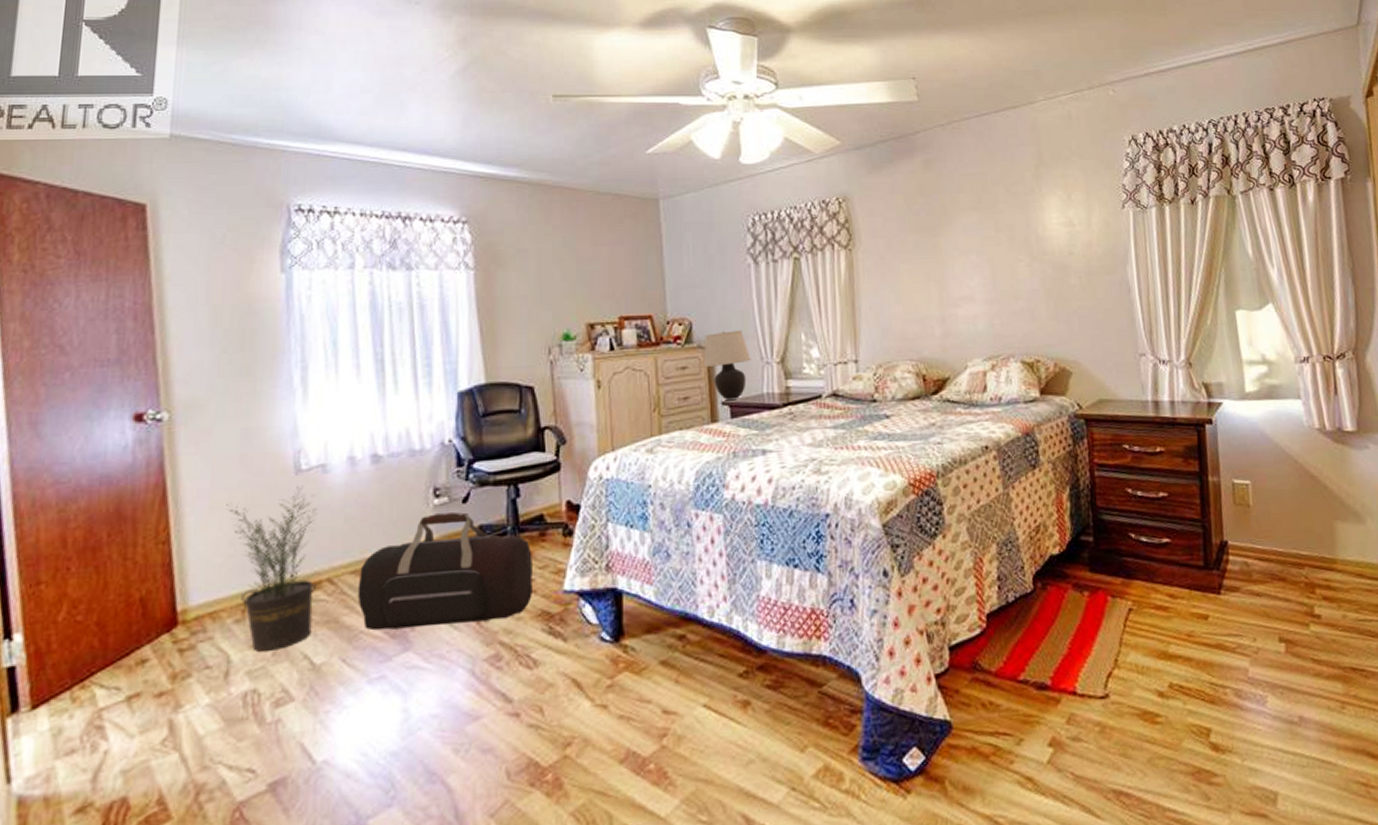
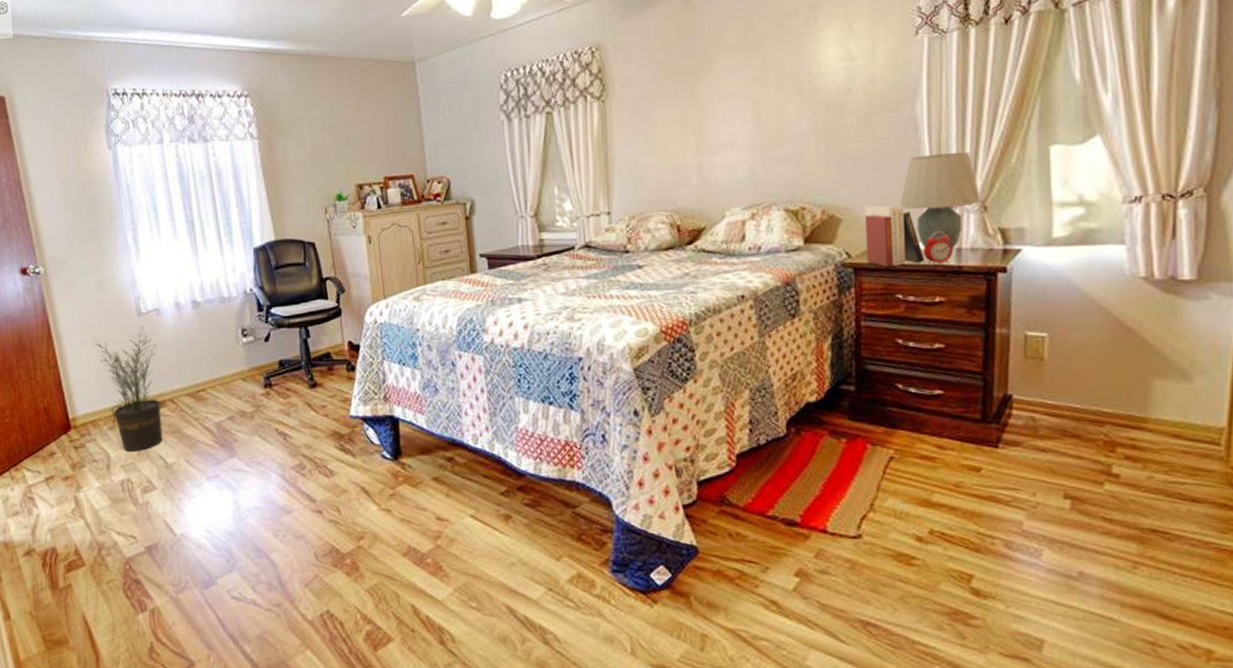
duffel bag: present [357,512,534,631] -> none [192,349,326,441]
table lamp: present [703,330,752,401] -> none [461,186,507,253]
books: none [1091,359,1145,418] -> present [864,205,925,267]
table lamp: none [1119,312,1187,402] -> present [899,151,981,250]
alarm clock: none [1142,384,1168,416] -> present [923,231,954,264]

